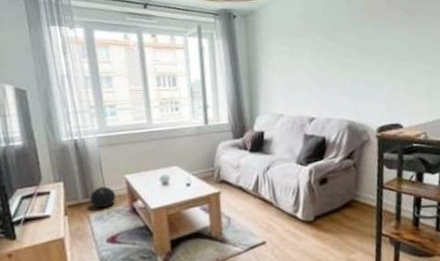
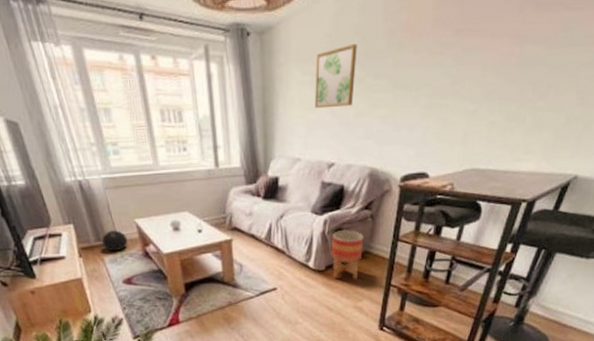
wall art: none [292,21,327,73] -> present [314,43,357,109]
planter: none [318,179,350,230] -> present [331,230,364,280]

